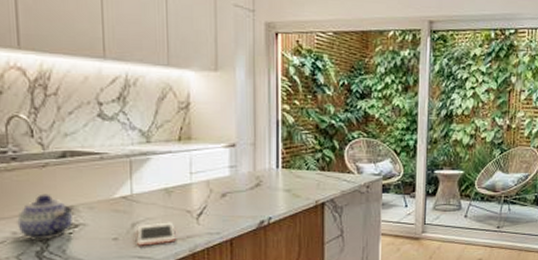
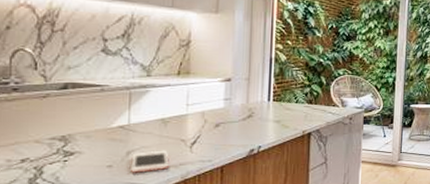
teapot: present [17,194,73,240] -> none [13,123,70,168]

